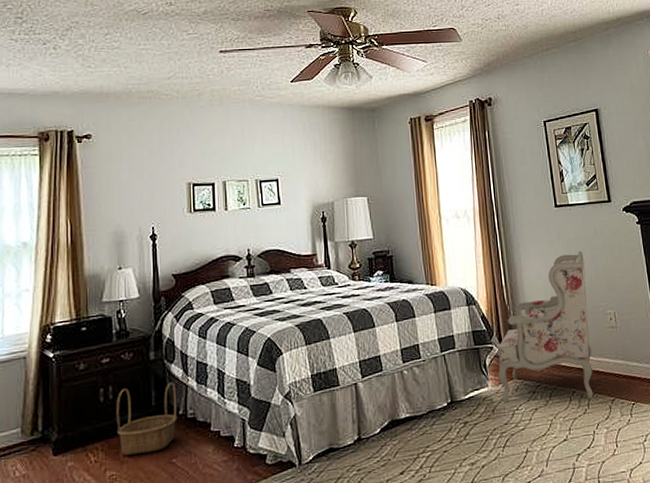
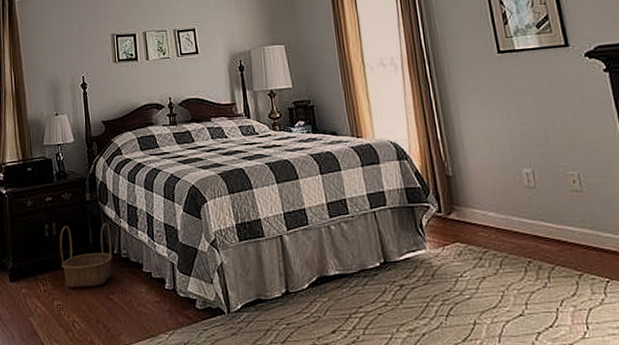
armchair: present [498,251,594,403] -> none [435,102,555,272]

